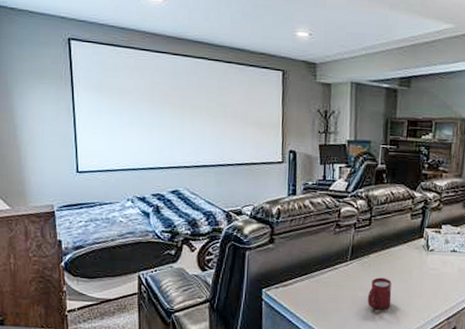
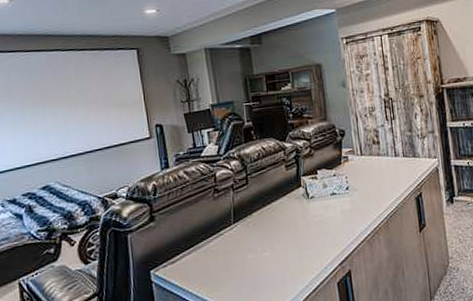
cup: present [367,277,392,310] -> none [257,234,283,269]

